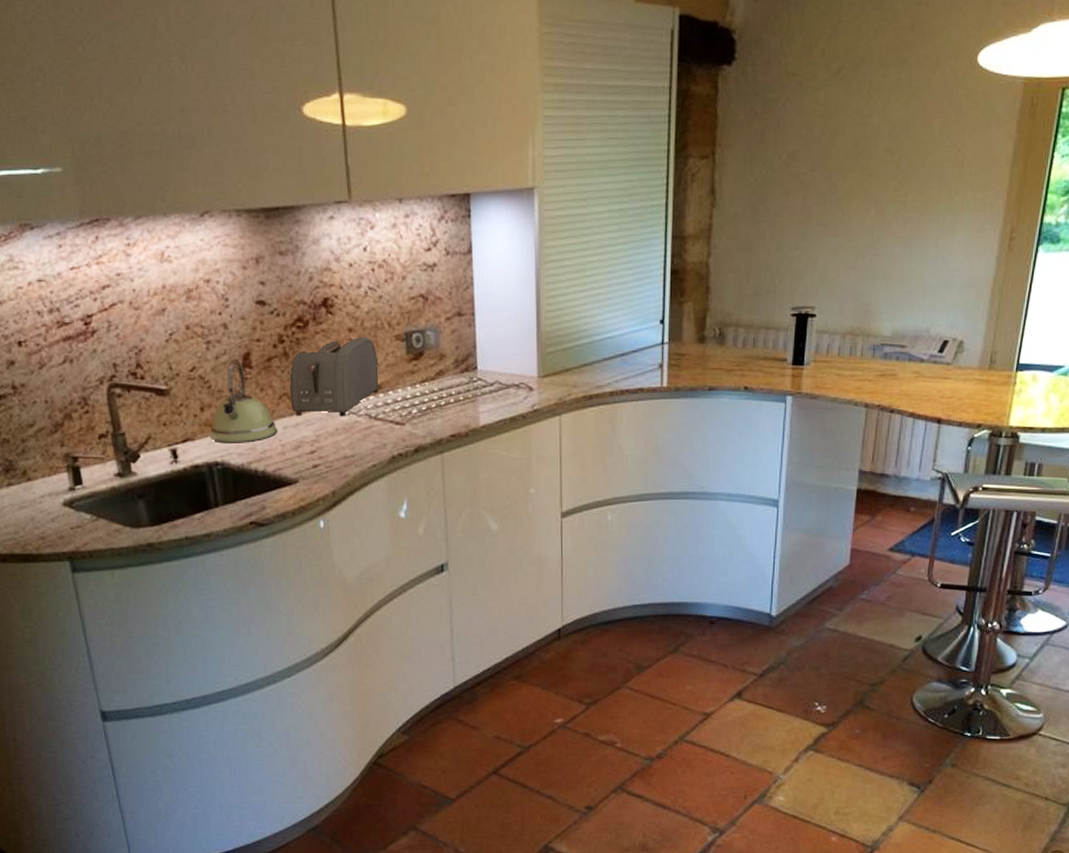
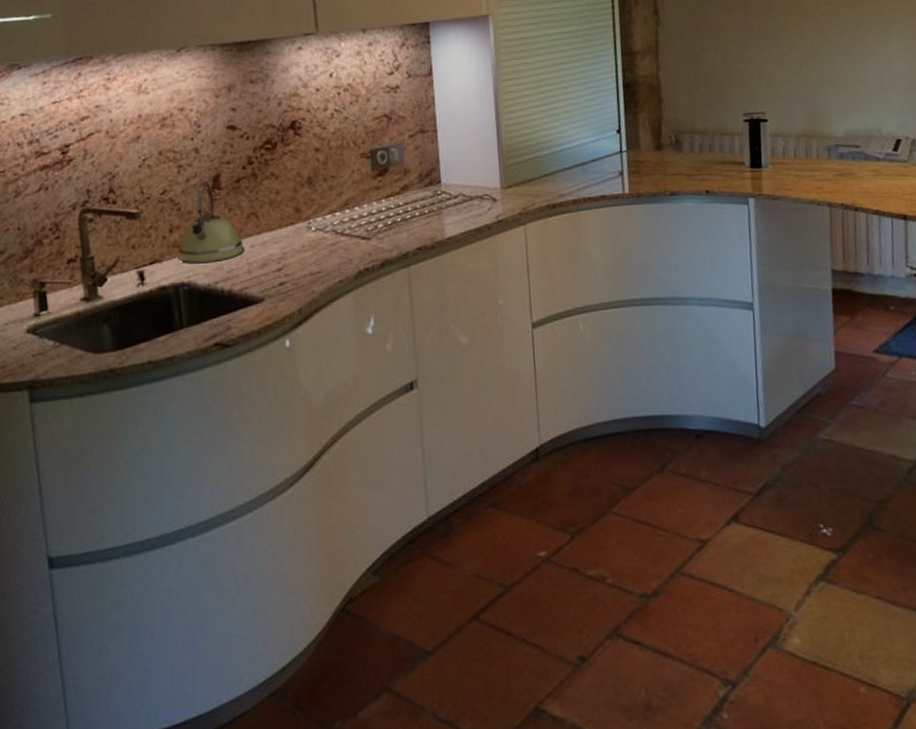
toaster: present [289,337,381,417] -> none [257,156,347,235]

